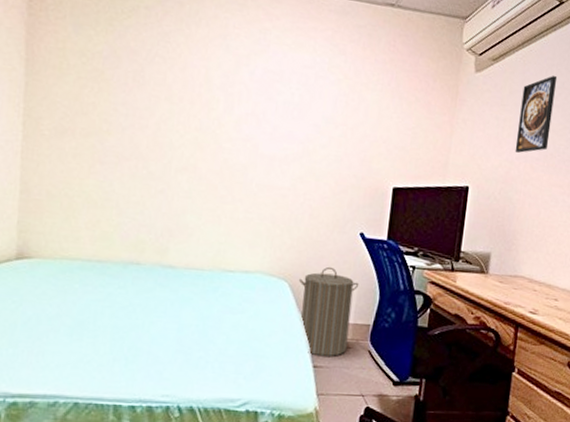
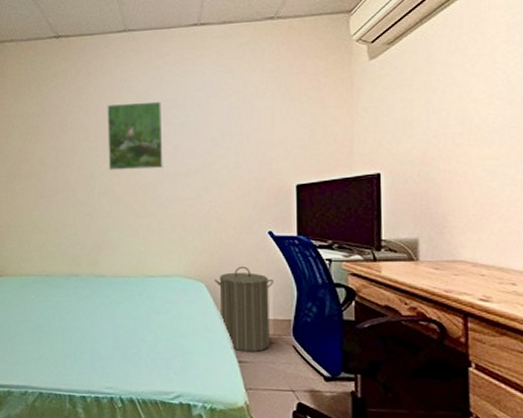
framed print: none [192,63,264,149] -> present [107,101,163,170]
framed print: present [515,75,558,153] -> none [429,44,472,130]

